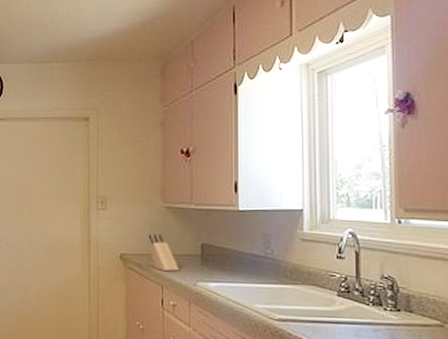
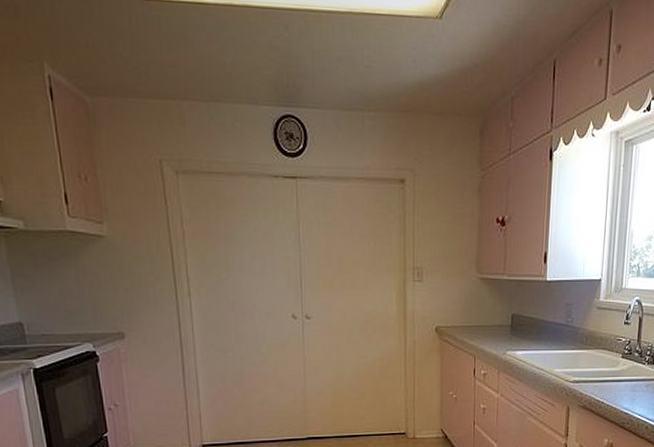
knife block: present [148,233,179,272] -> none [463,304,490,343]

